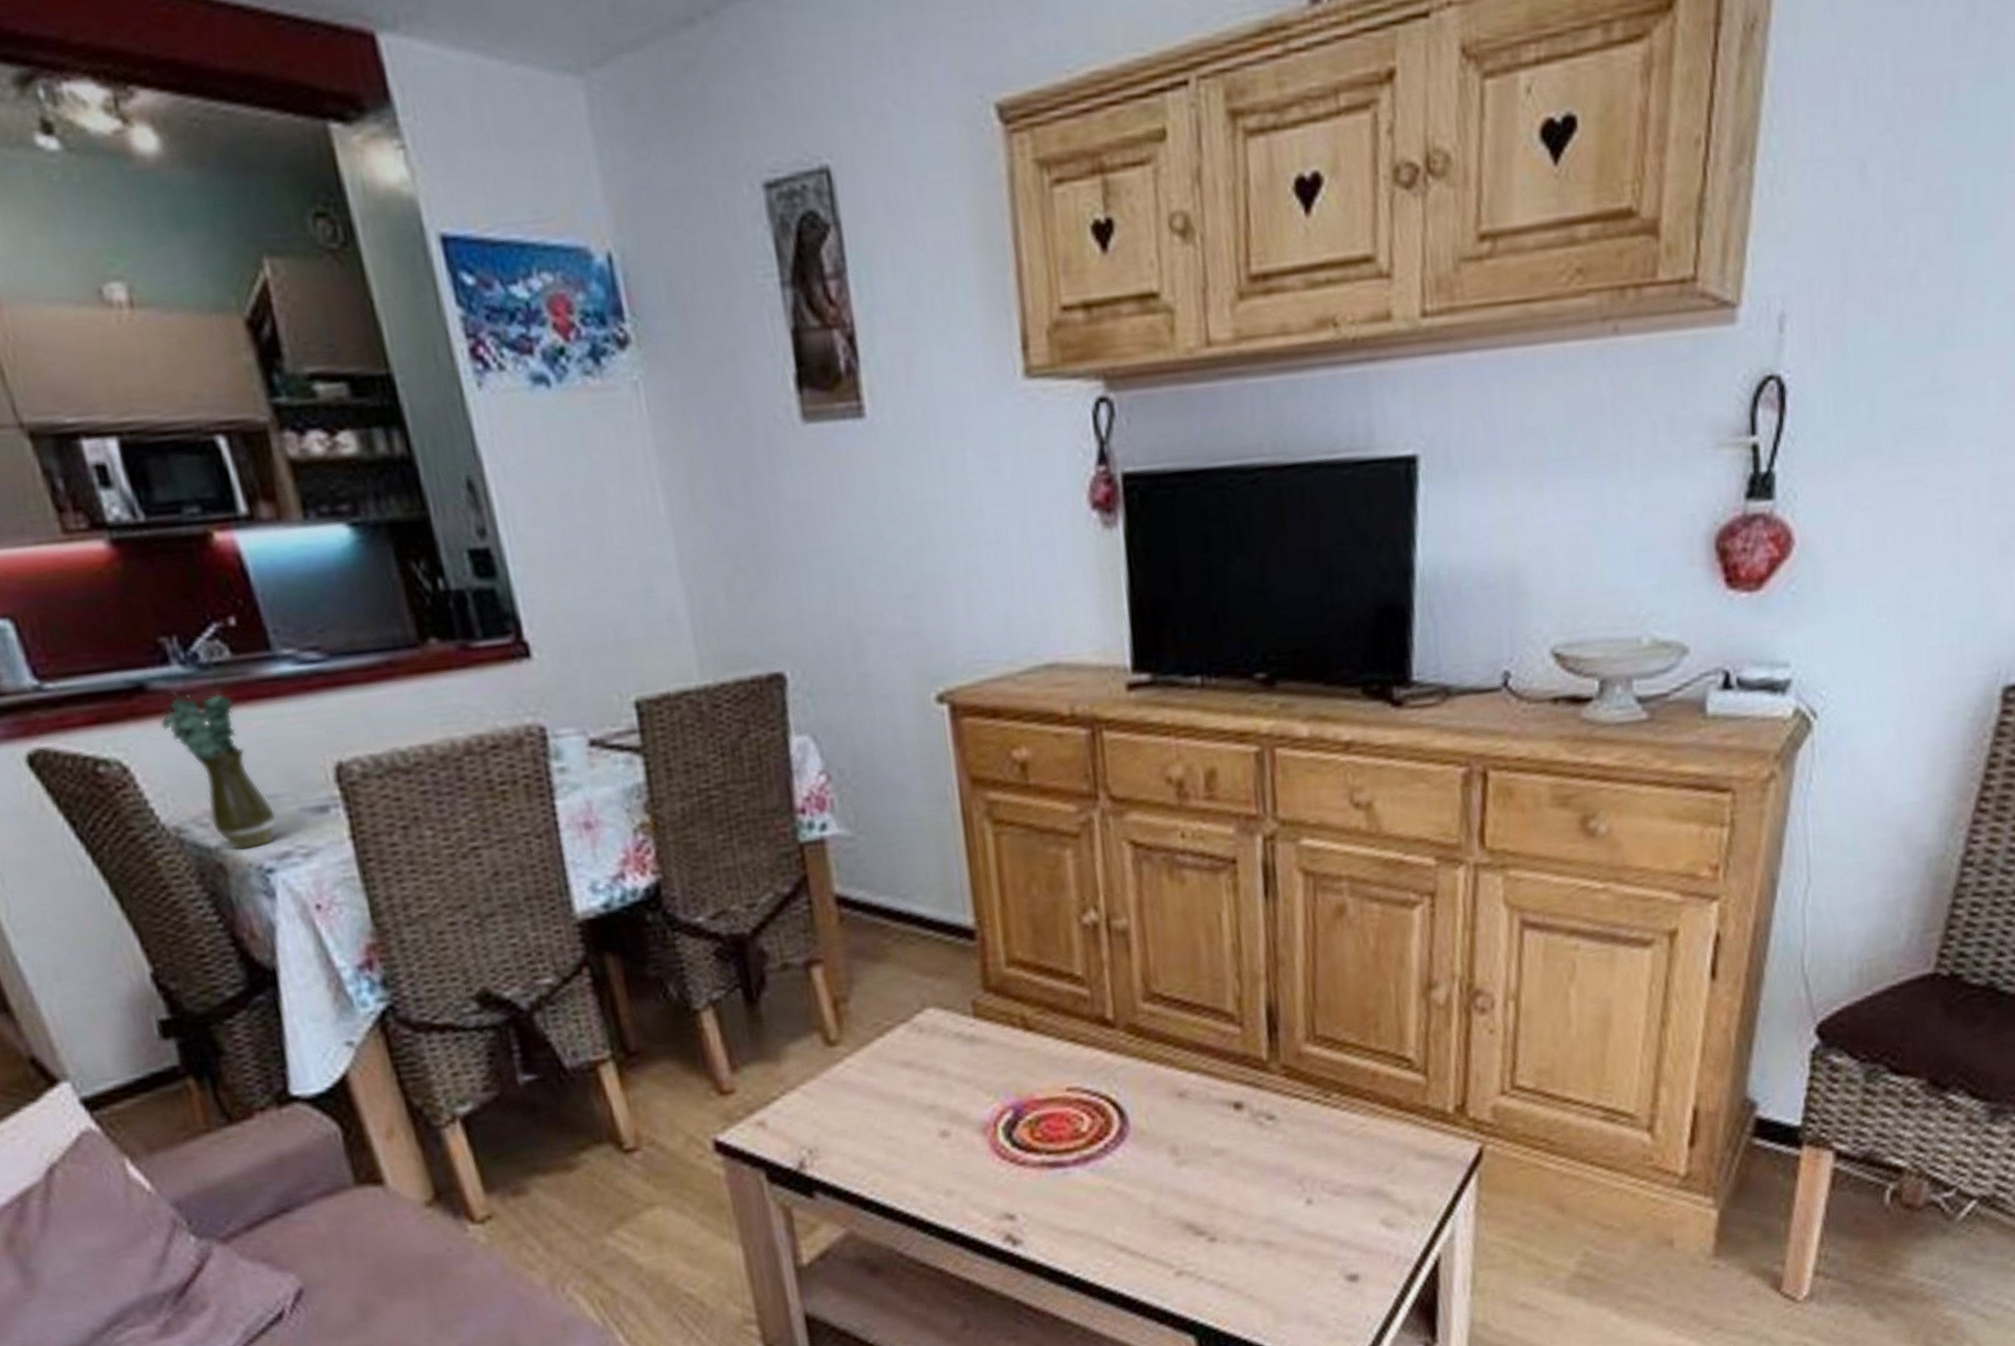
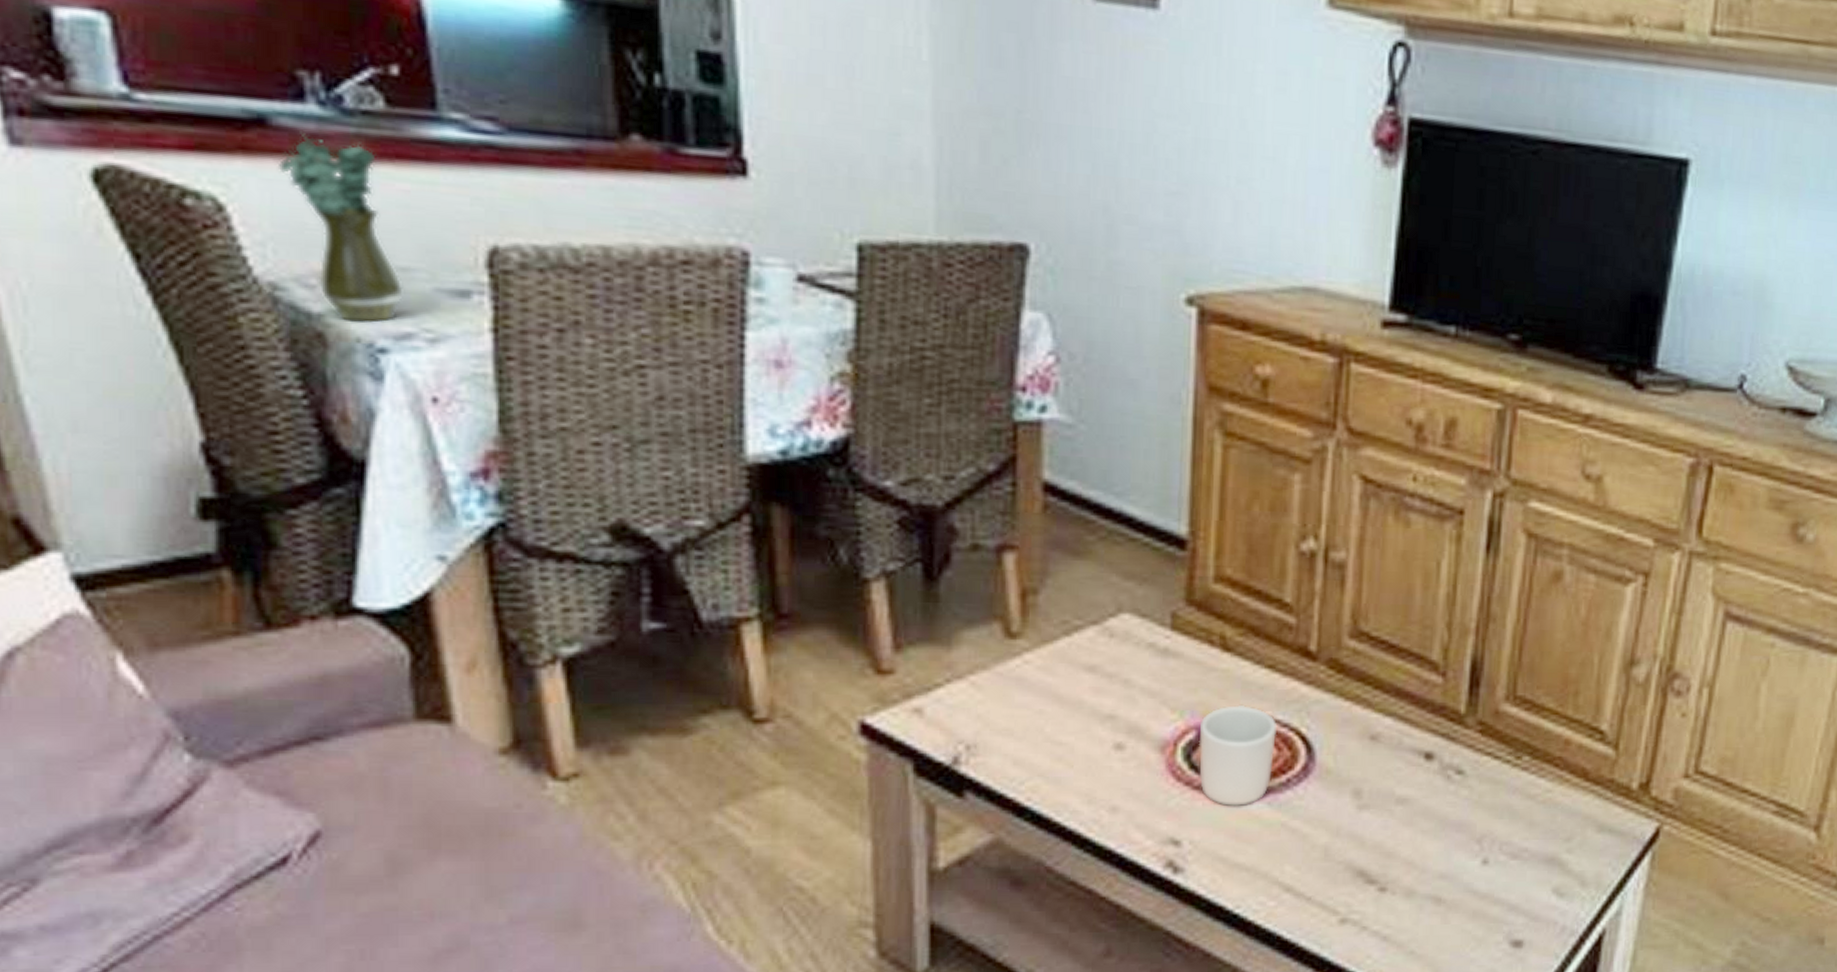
mug: none [1015,1079,1090,1177] -> present [1198,704,1276,806]

